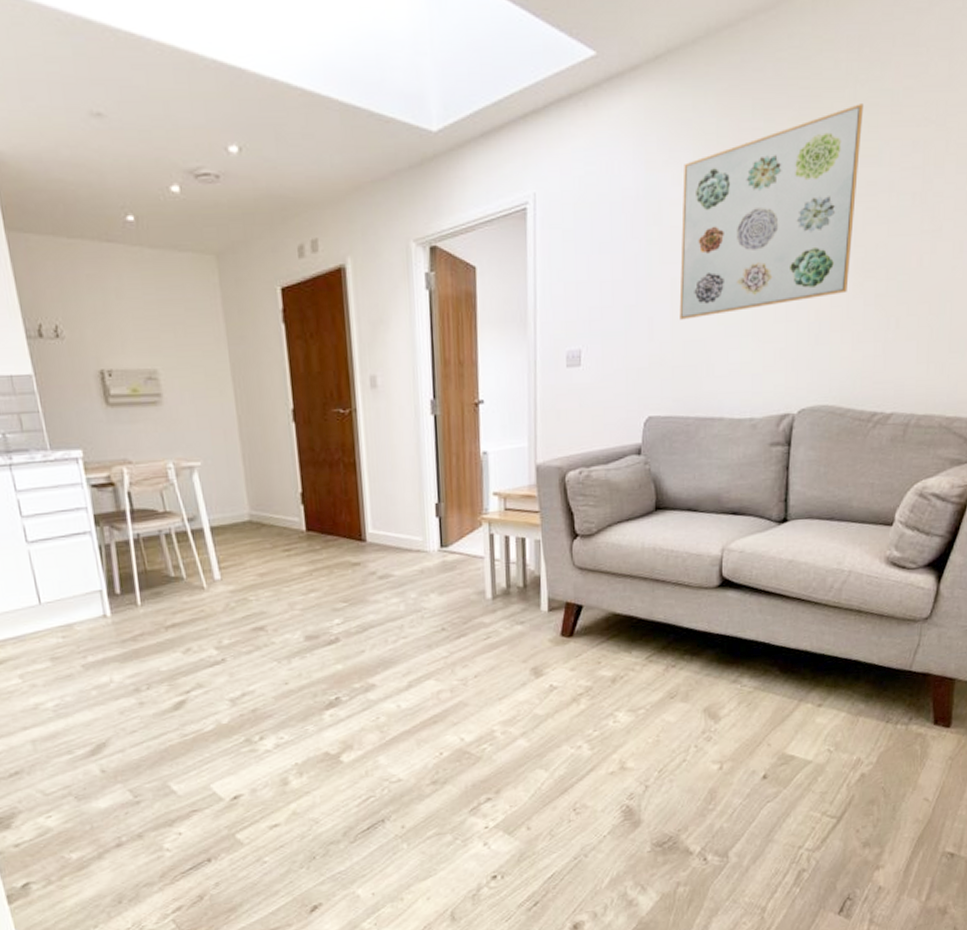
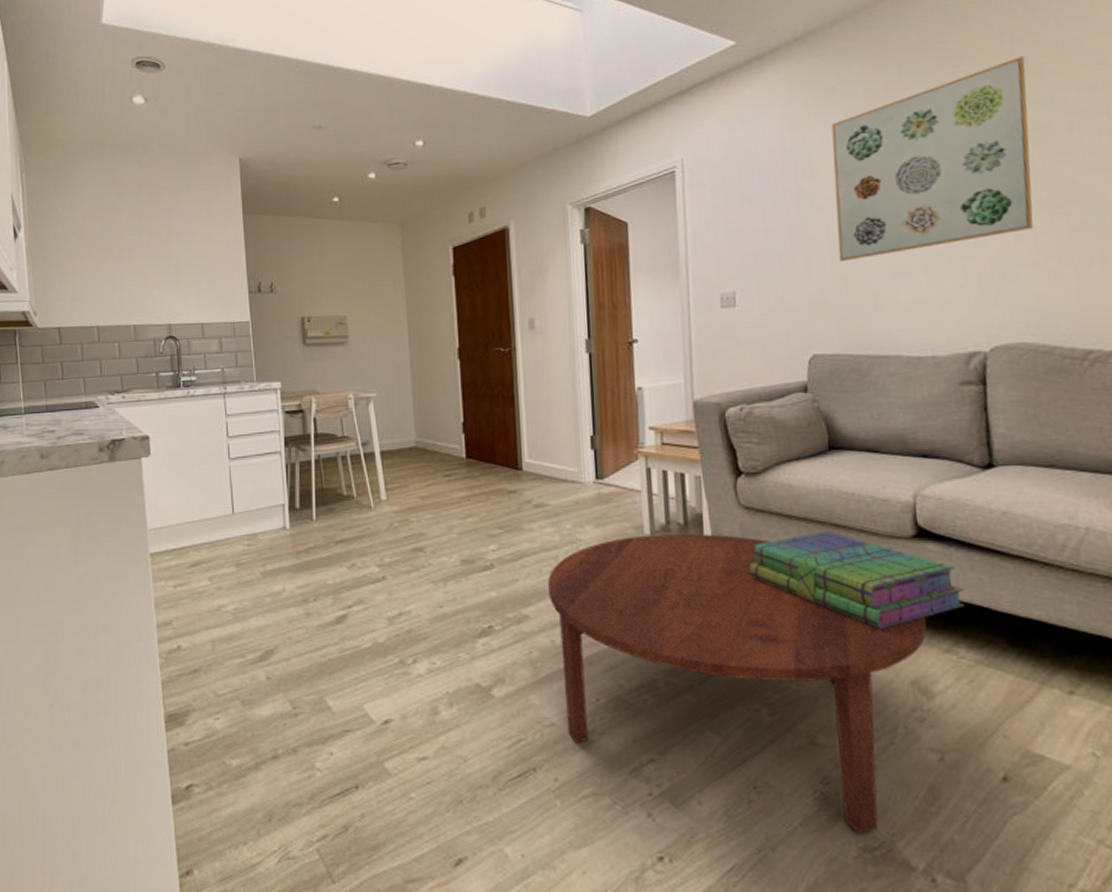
coffee table: none [394,595,720,833] -> present [548,534,927,833]
stack of books: none [579,586,752,668] -> present [749,531,964,629]

